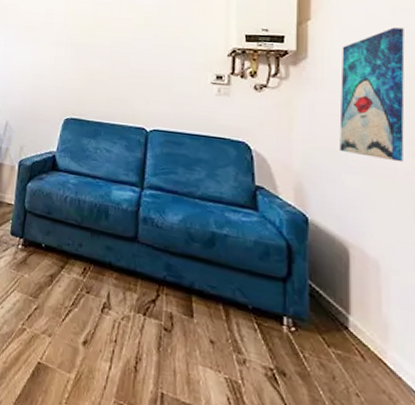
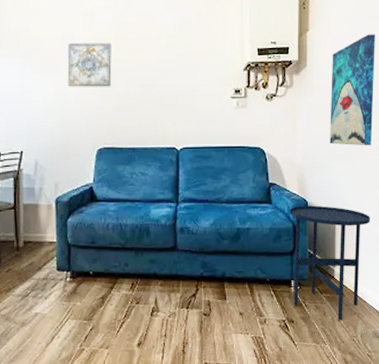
wall art: none [44,18,89,61] -> present [67,43,112,87]
side table: none [282,220,405,396] -> present [289,205,370,321]

